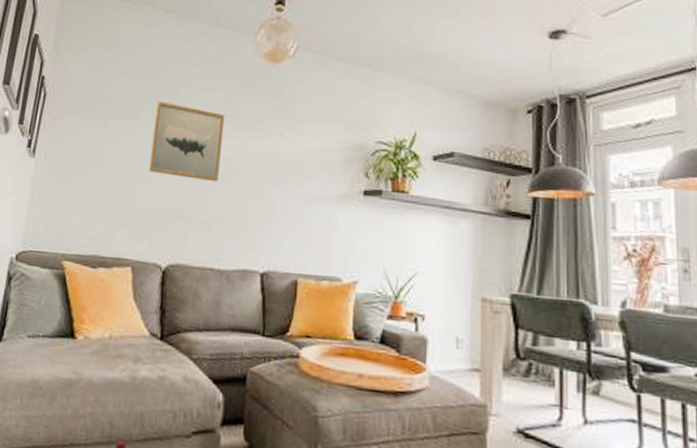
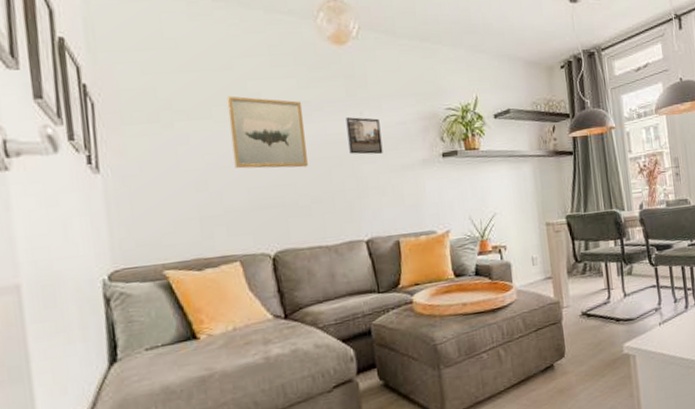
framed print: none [263,137,301,181] -> present [346,117,383,155]

